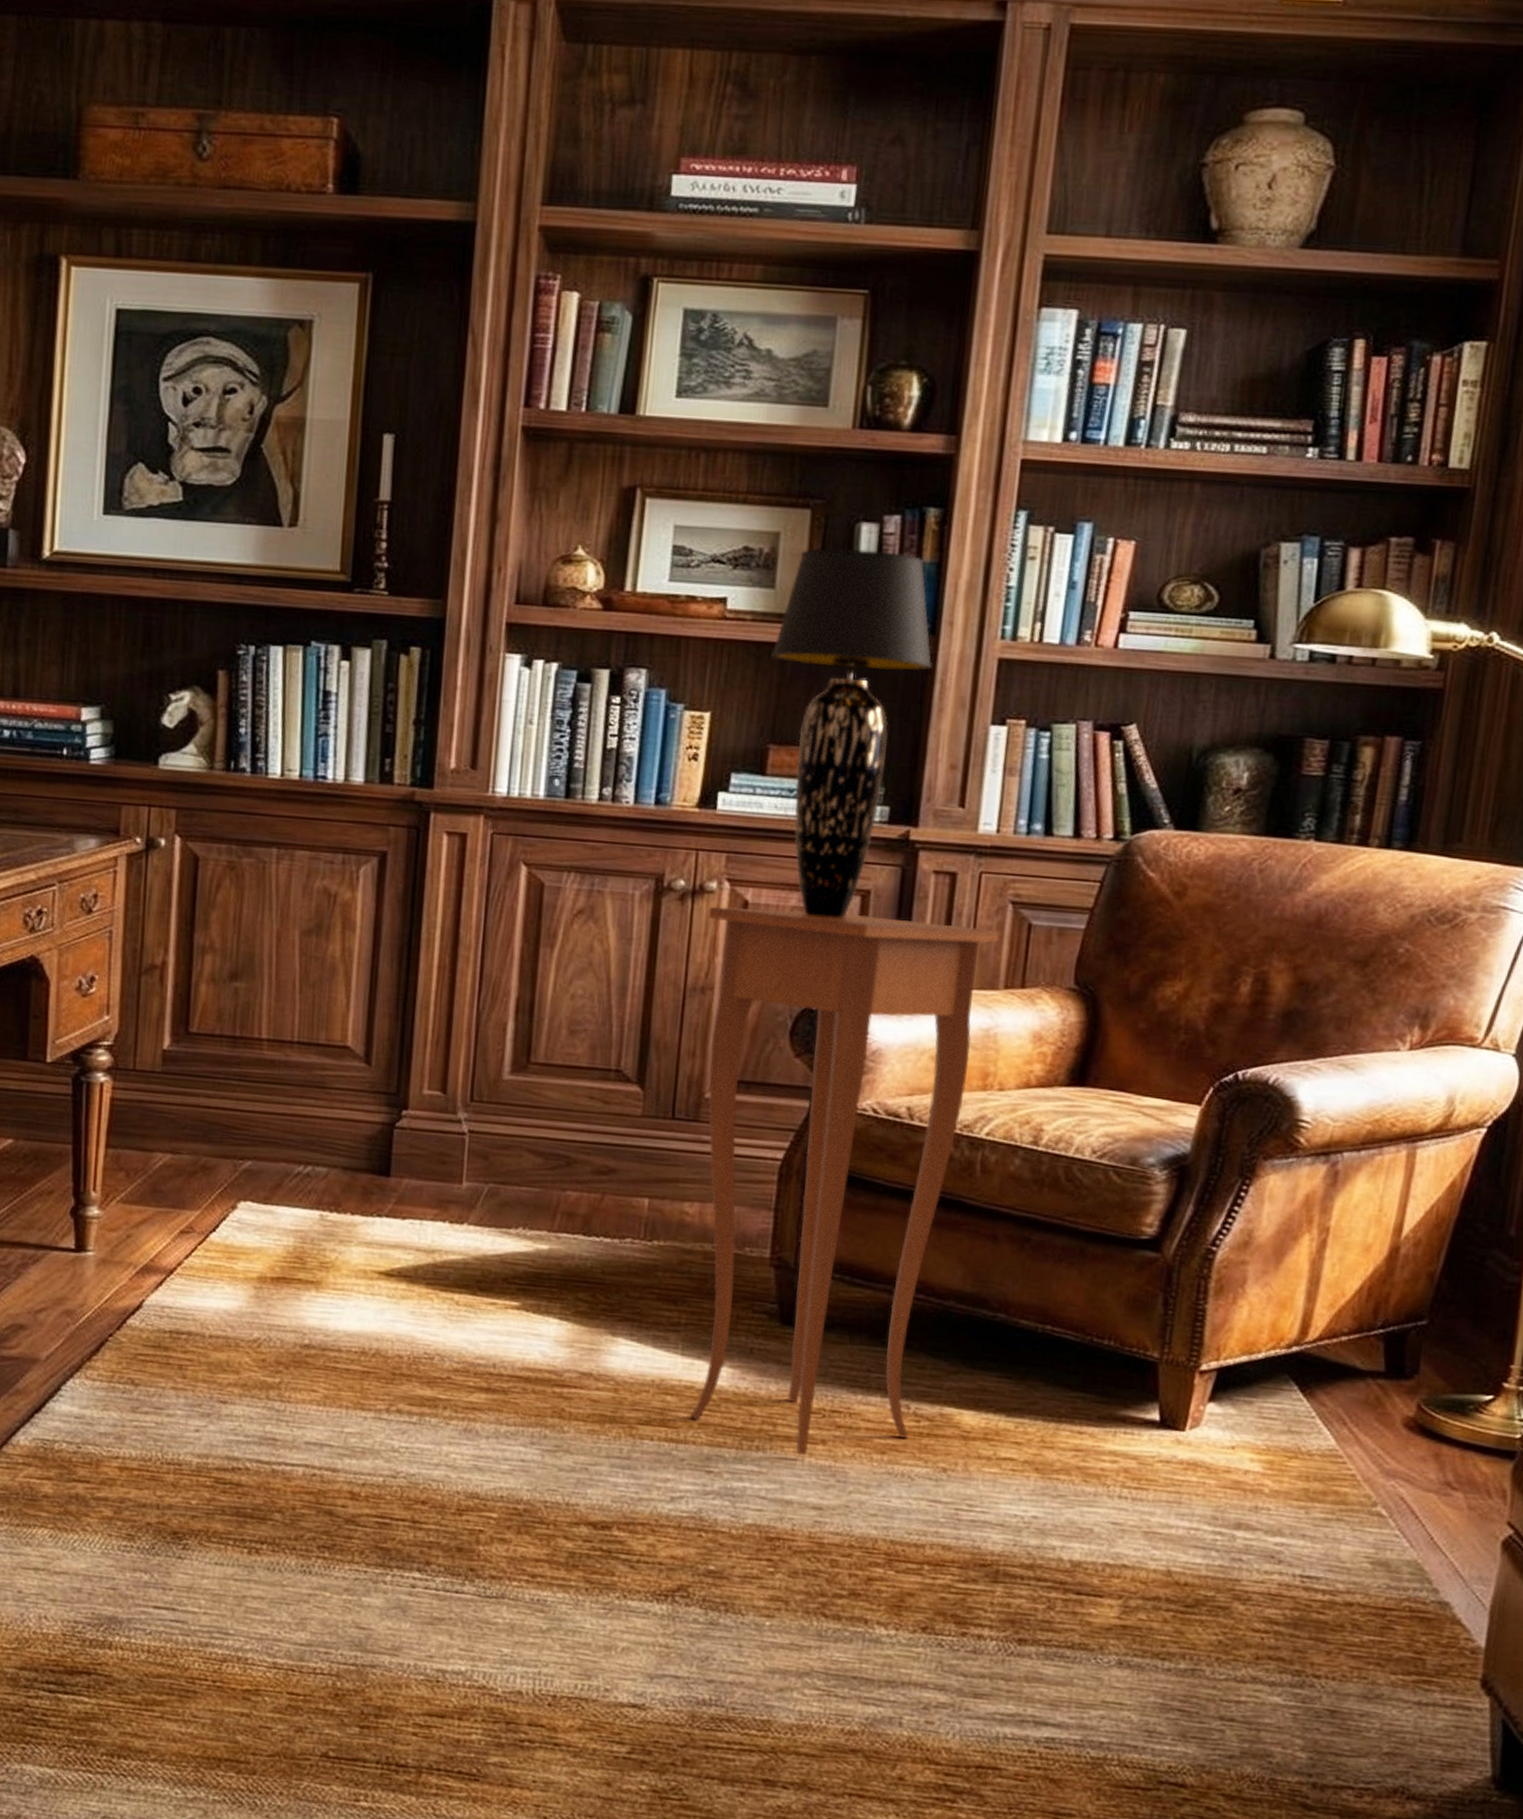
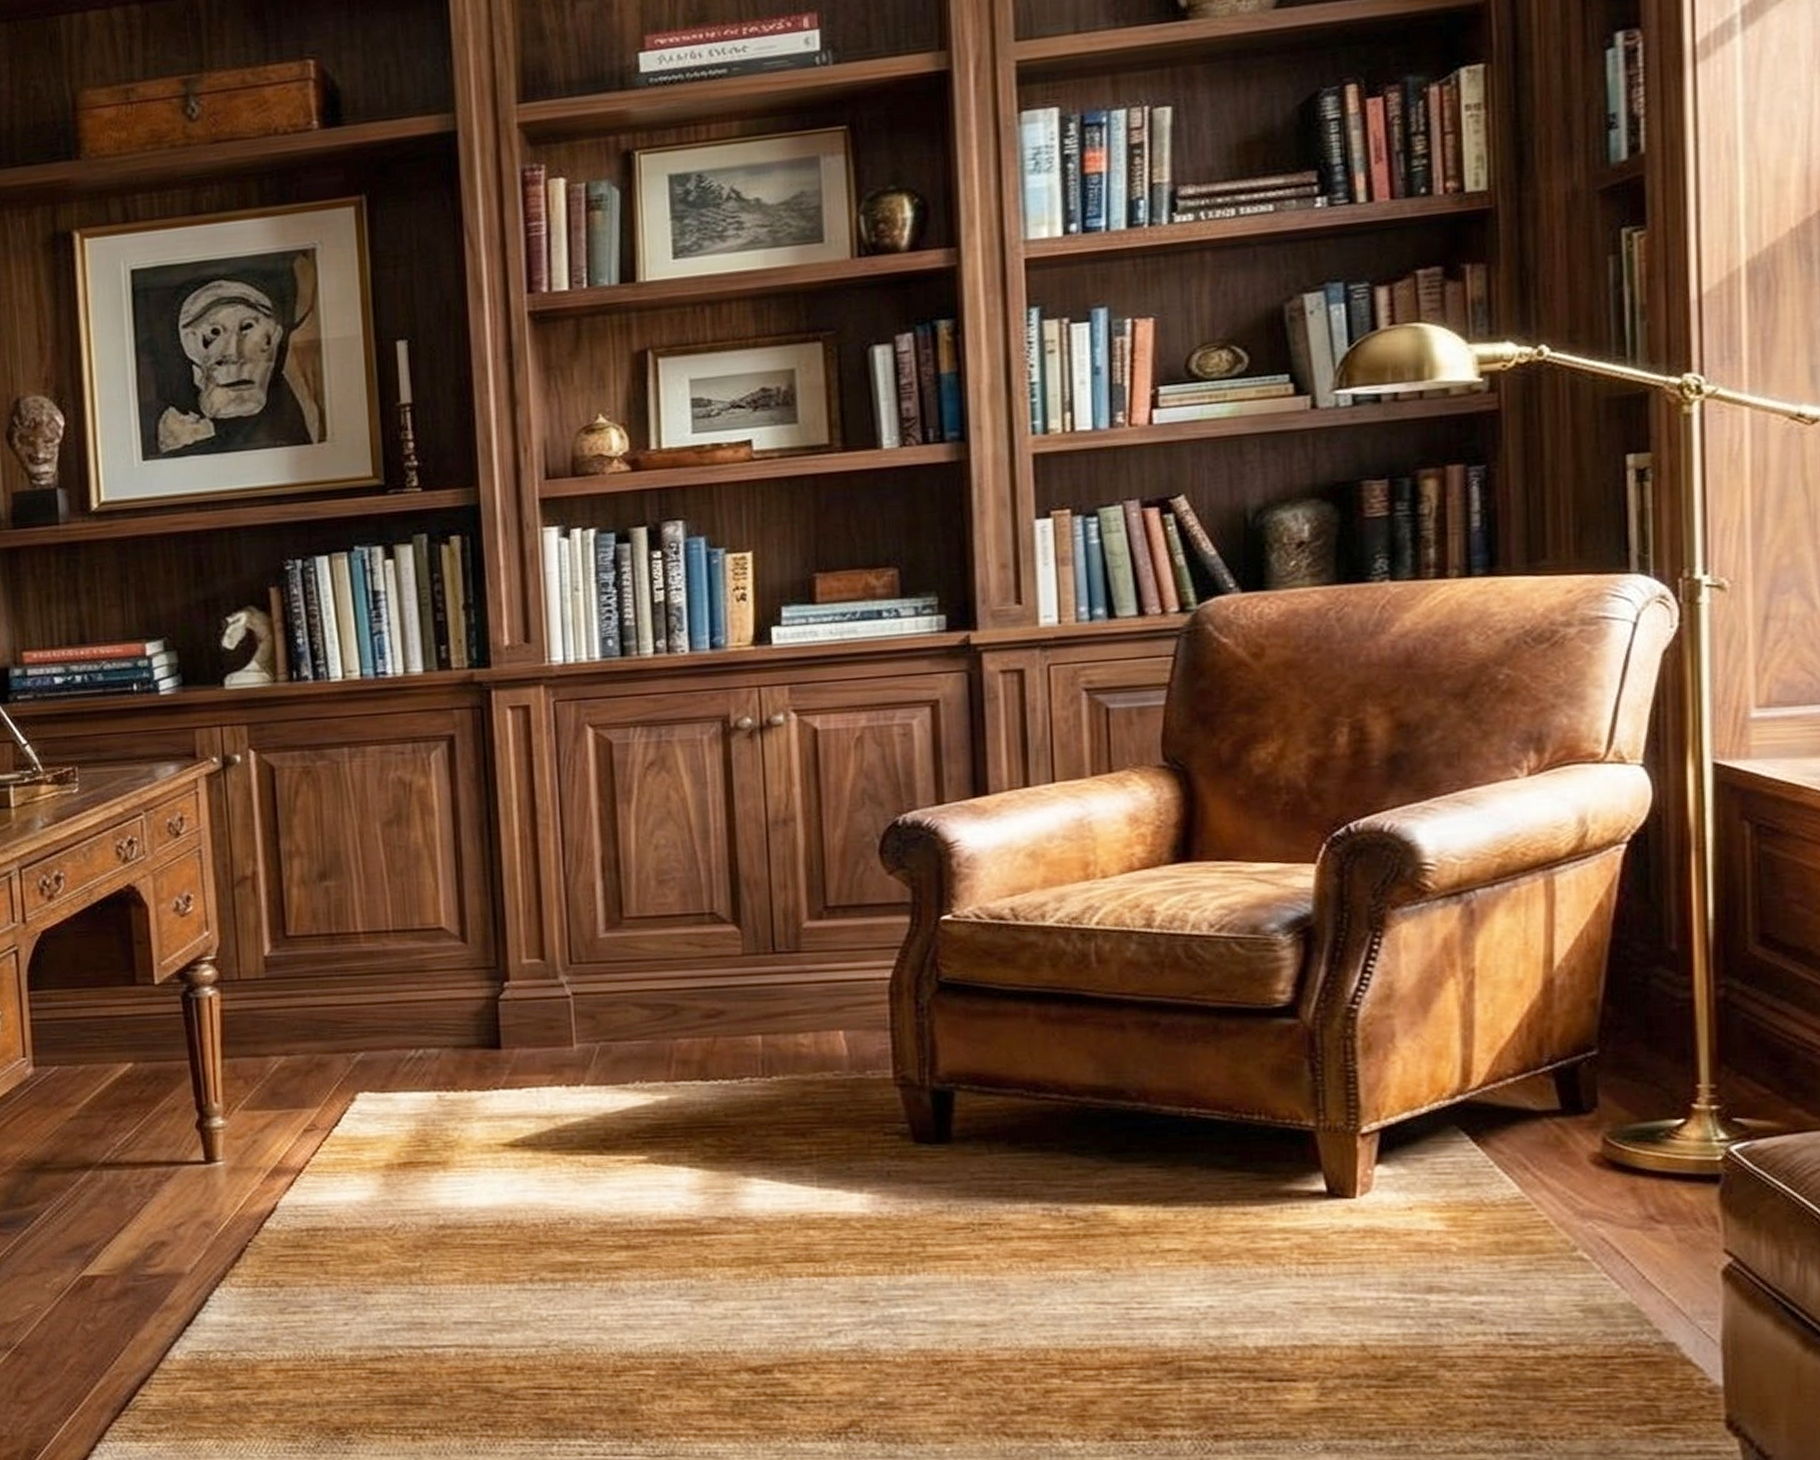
side table: present [689,906,1000,1455] -> none [779,719,1078,1272]
table lamp: present [771,547,933,919] -> none [804,368,967,734]

